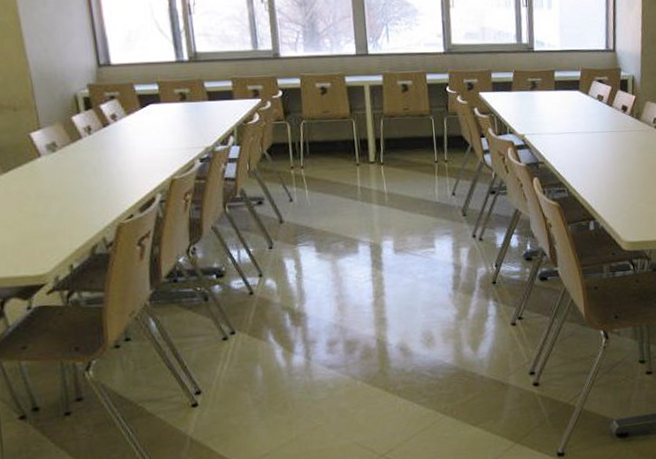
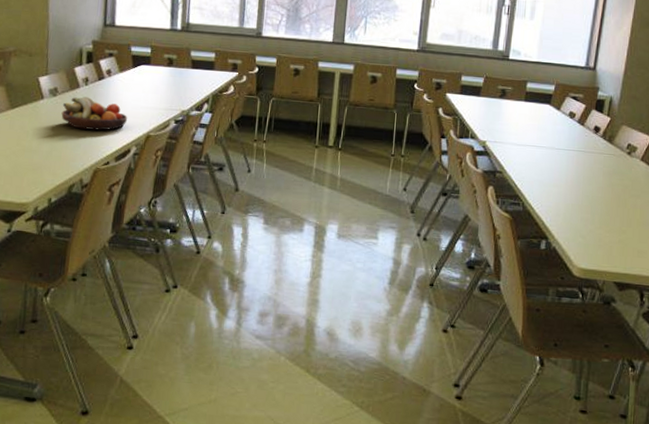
fruit bowl: none [65,147,146,184] -> present [61,97,128,131]

